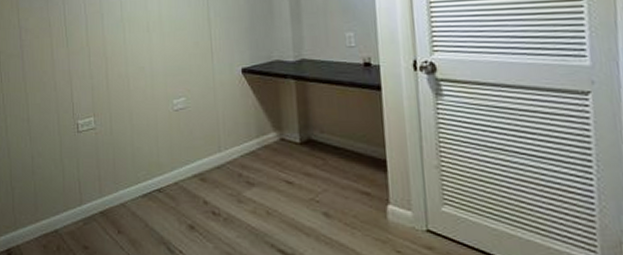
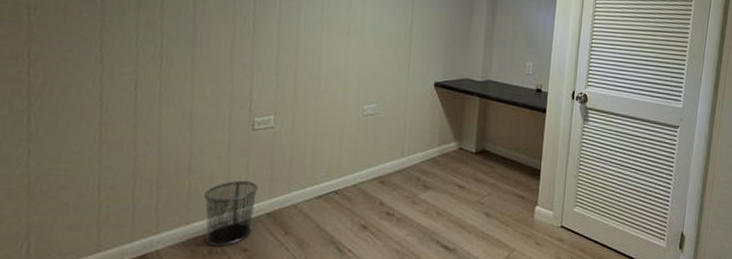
waste bin: none [46,181,89,243] -> present [203,181,258,246]

